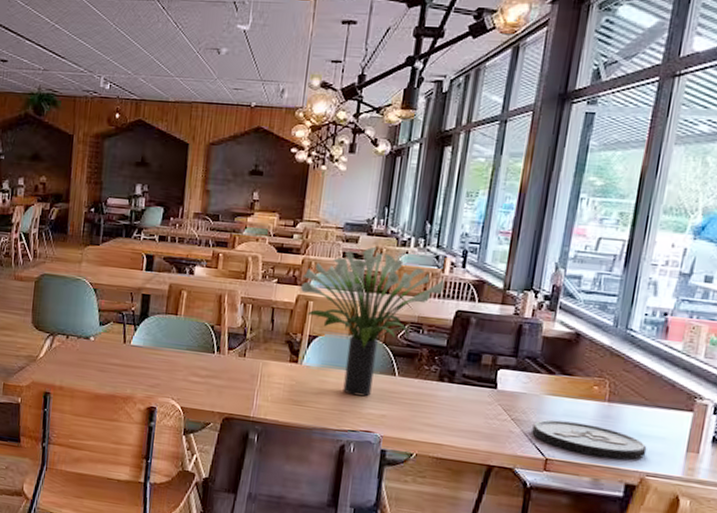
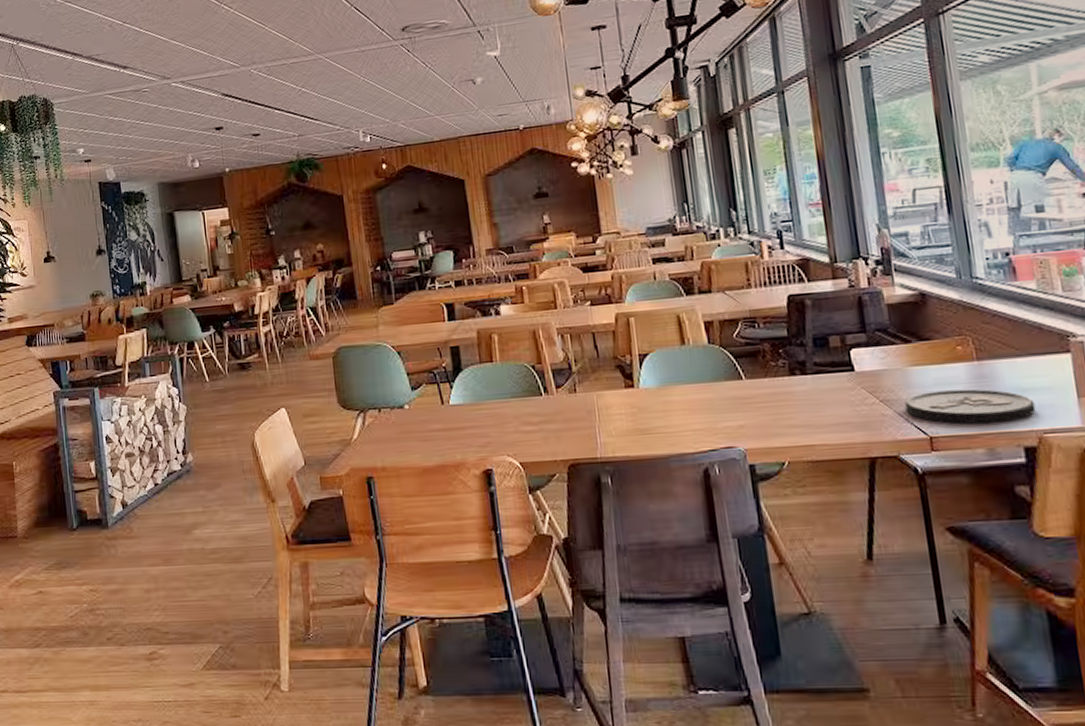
potted plant: present [300,246,446,397] -> none [616,246,769,411]

